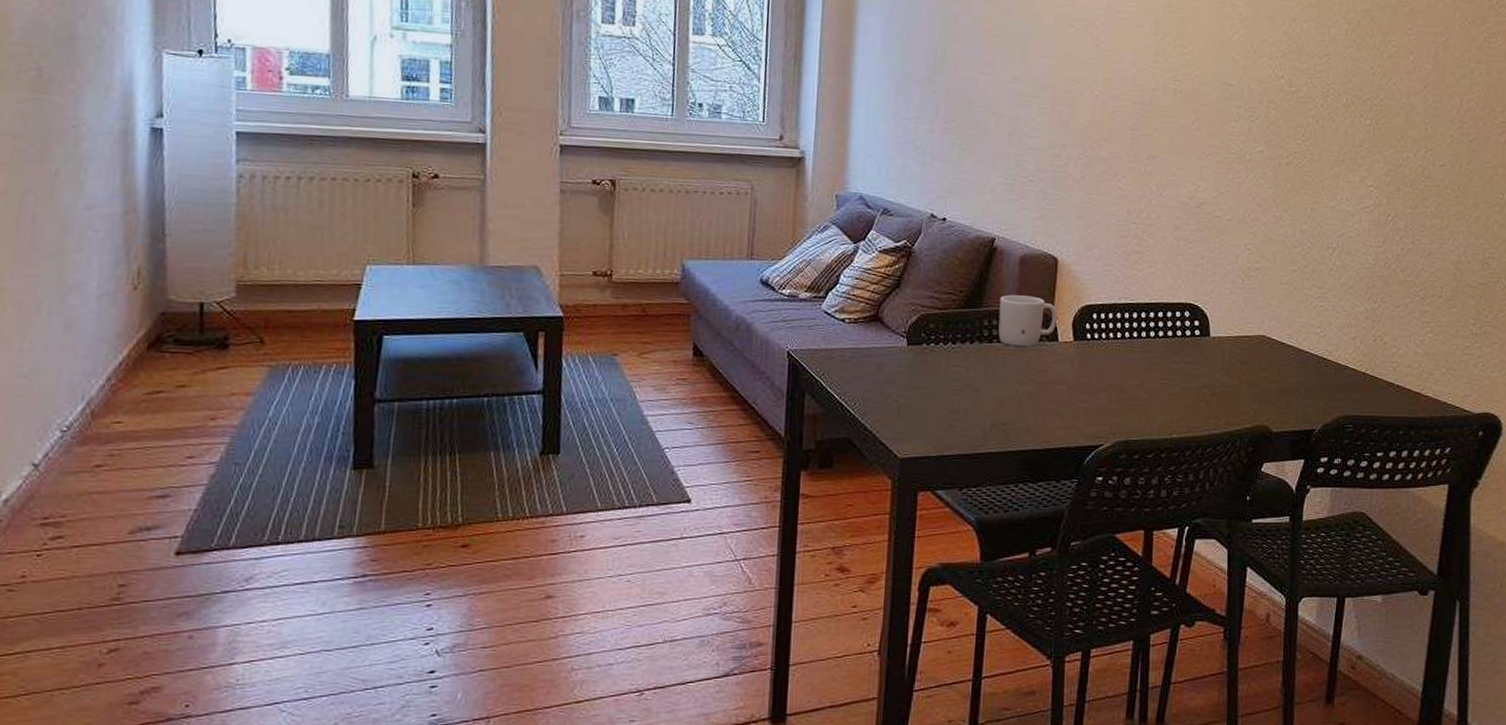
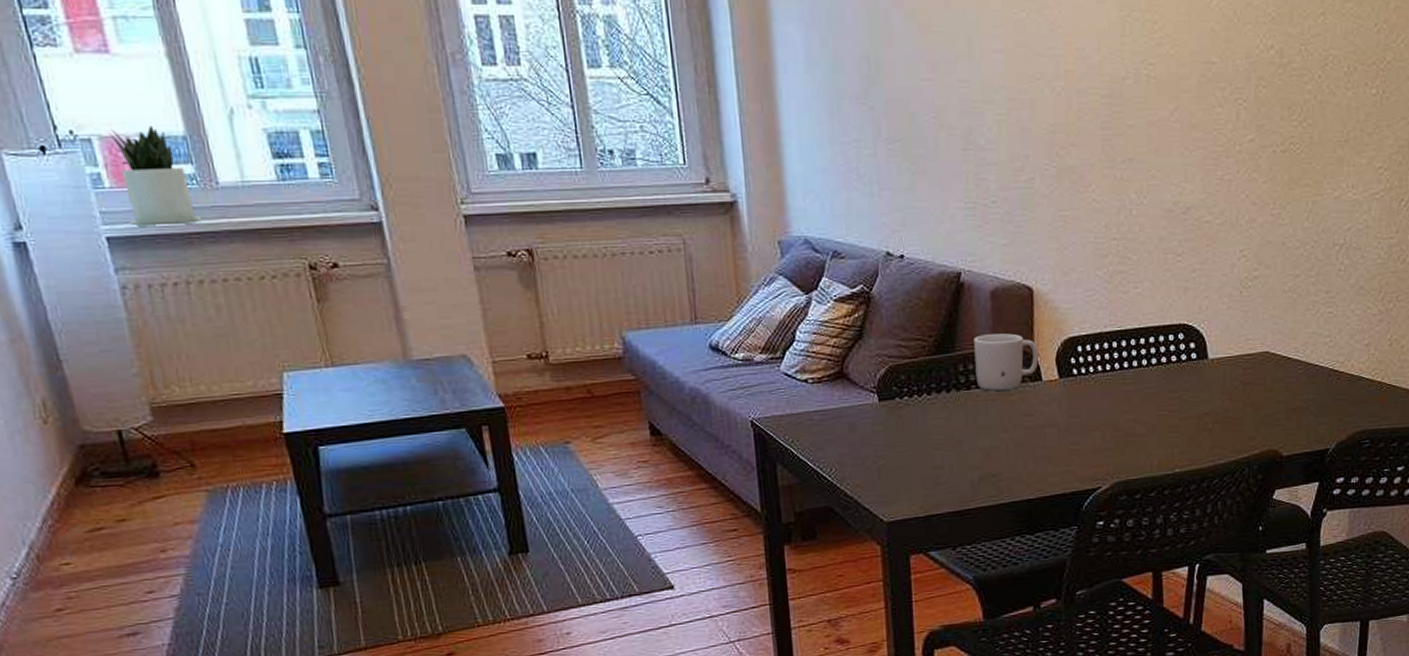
planter: none [260,42,327,128] -> present [109,125,203,227]

